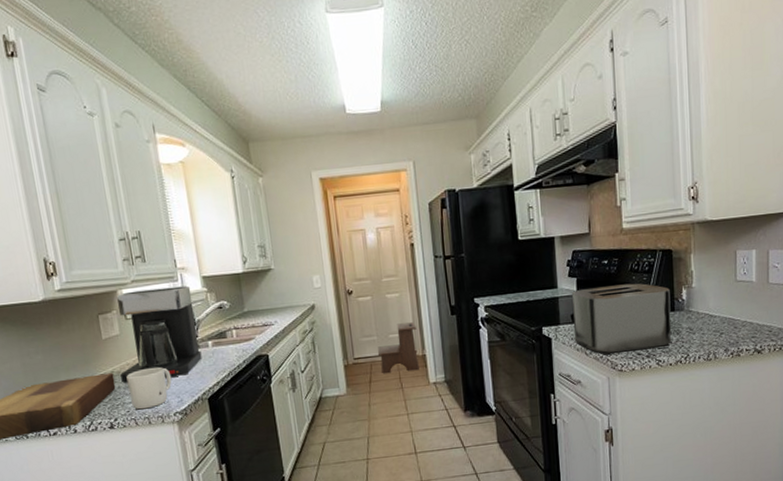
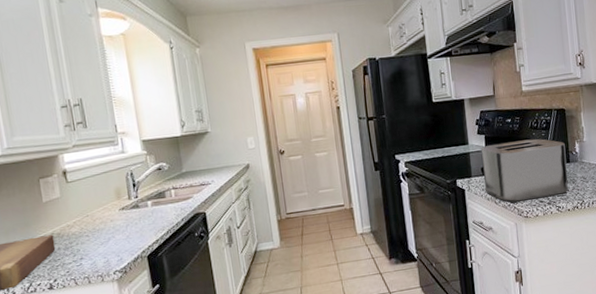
coffee maker: present [117,285,202,383] -> none [58,149,142,245]
mug: present [126,366,172,410] -> none [66,227,112,270]
step stool: present [377,322,419,374] -> none [308,178,347,227]

